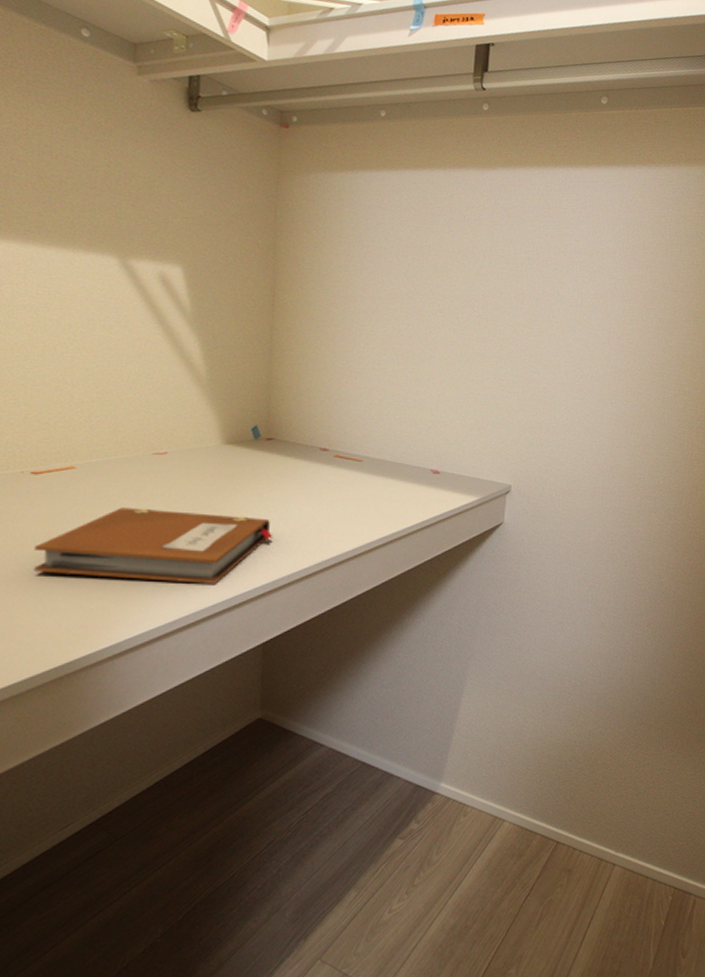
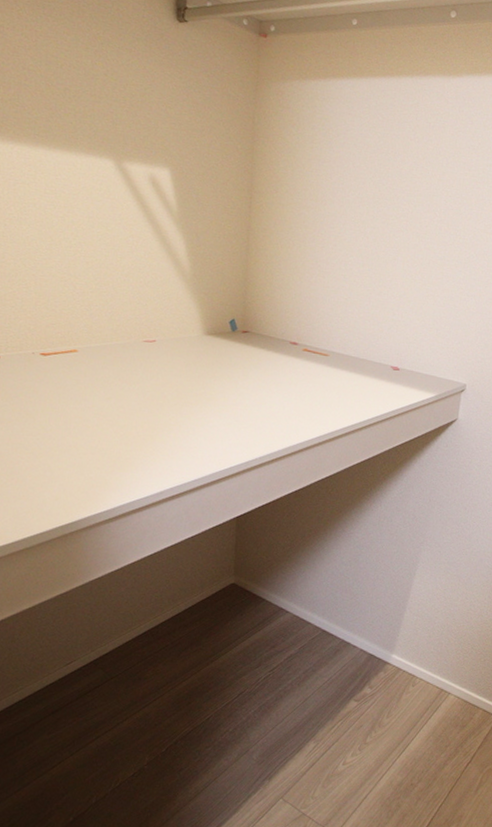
notebook: present [33,507,273,584] -> none [42,388,247,461]

